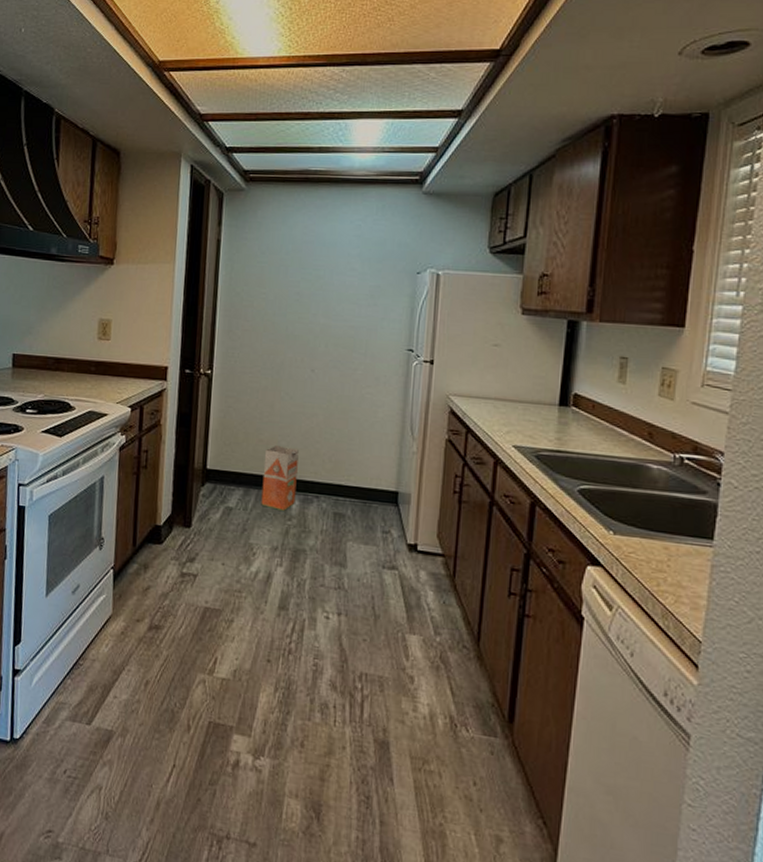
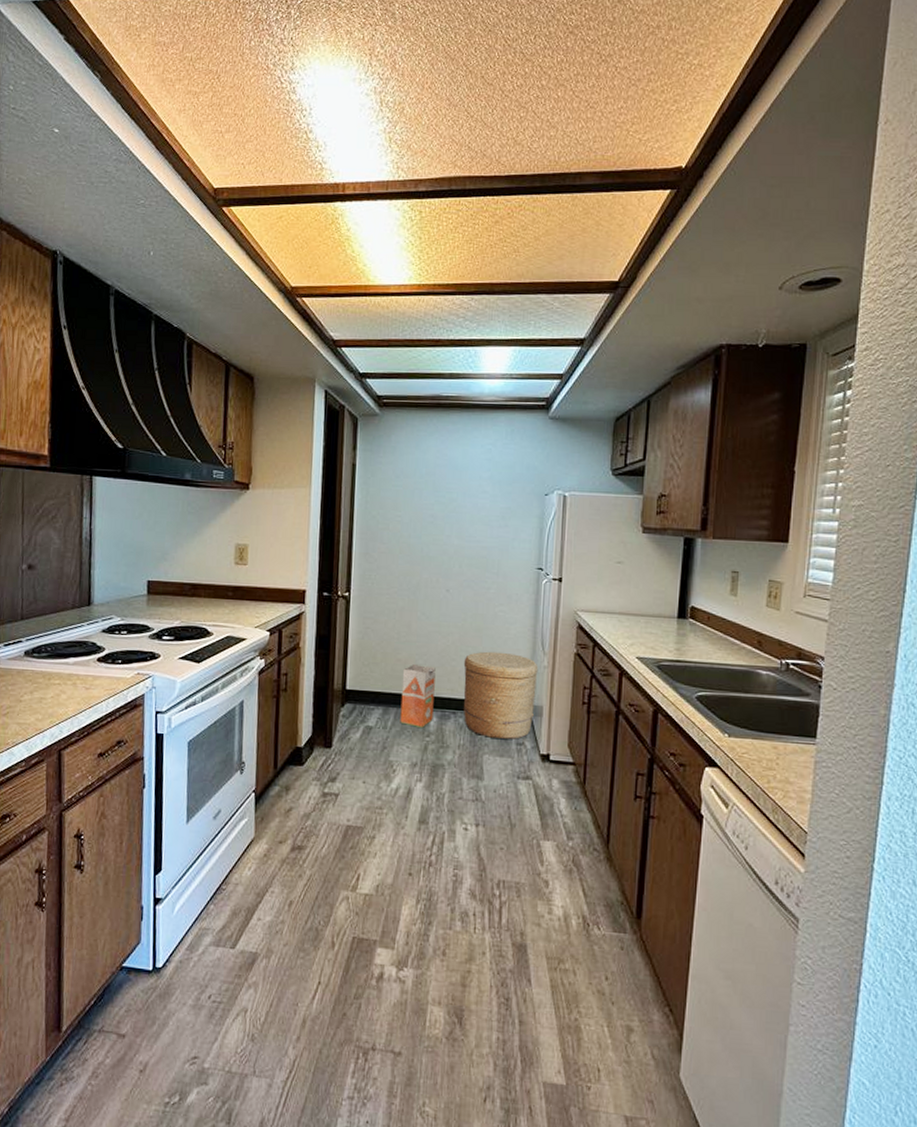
basket: none [327,434,407,527] -> present [463,651,539,739]

